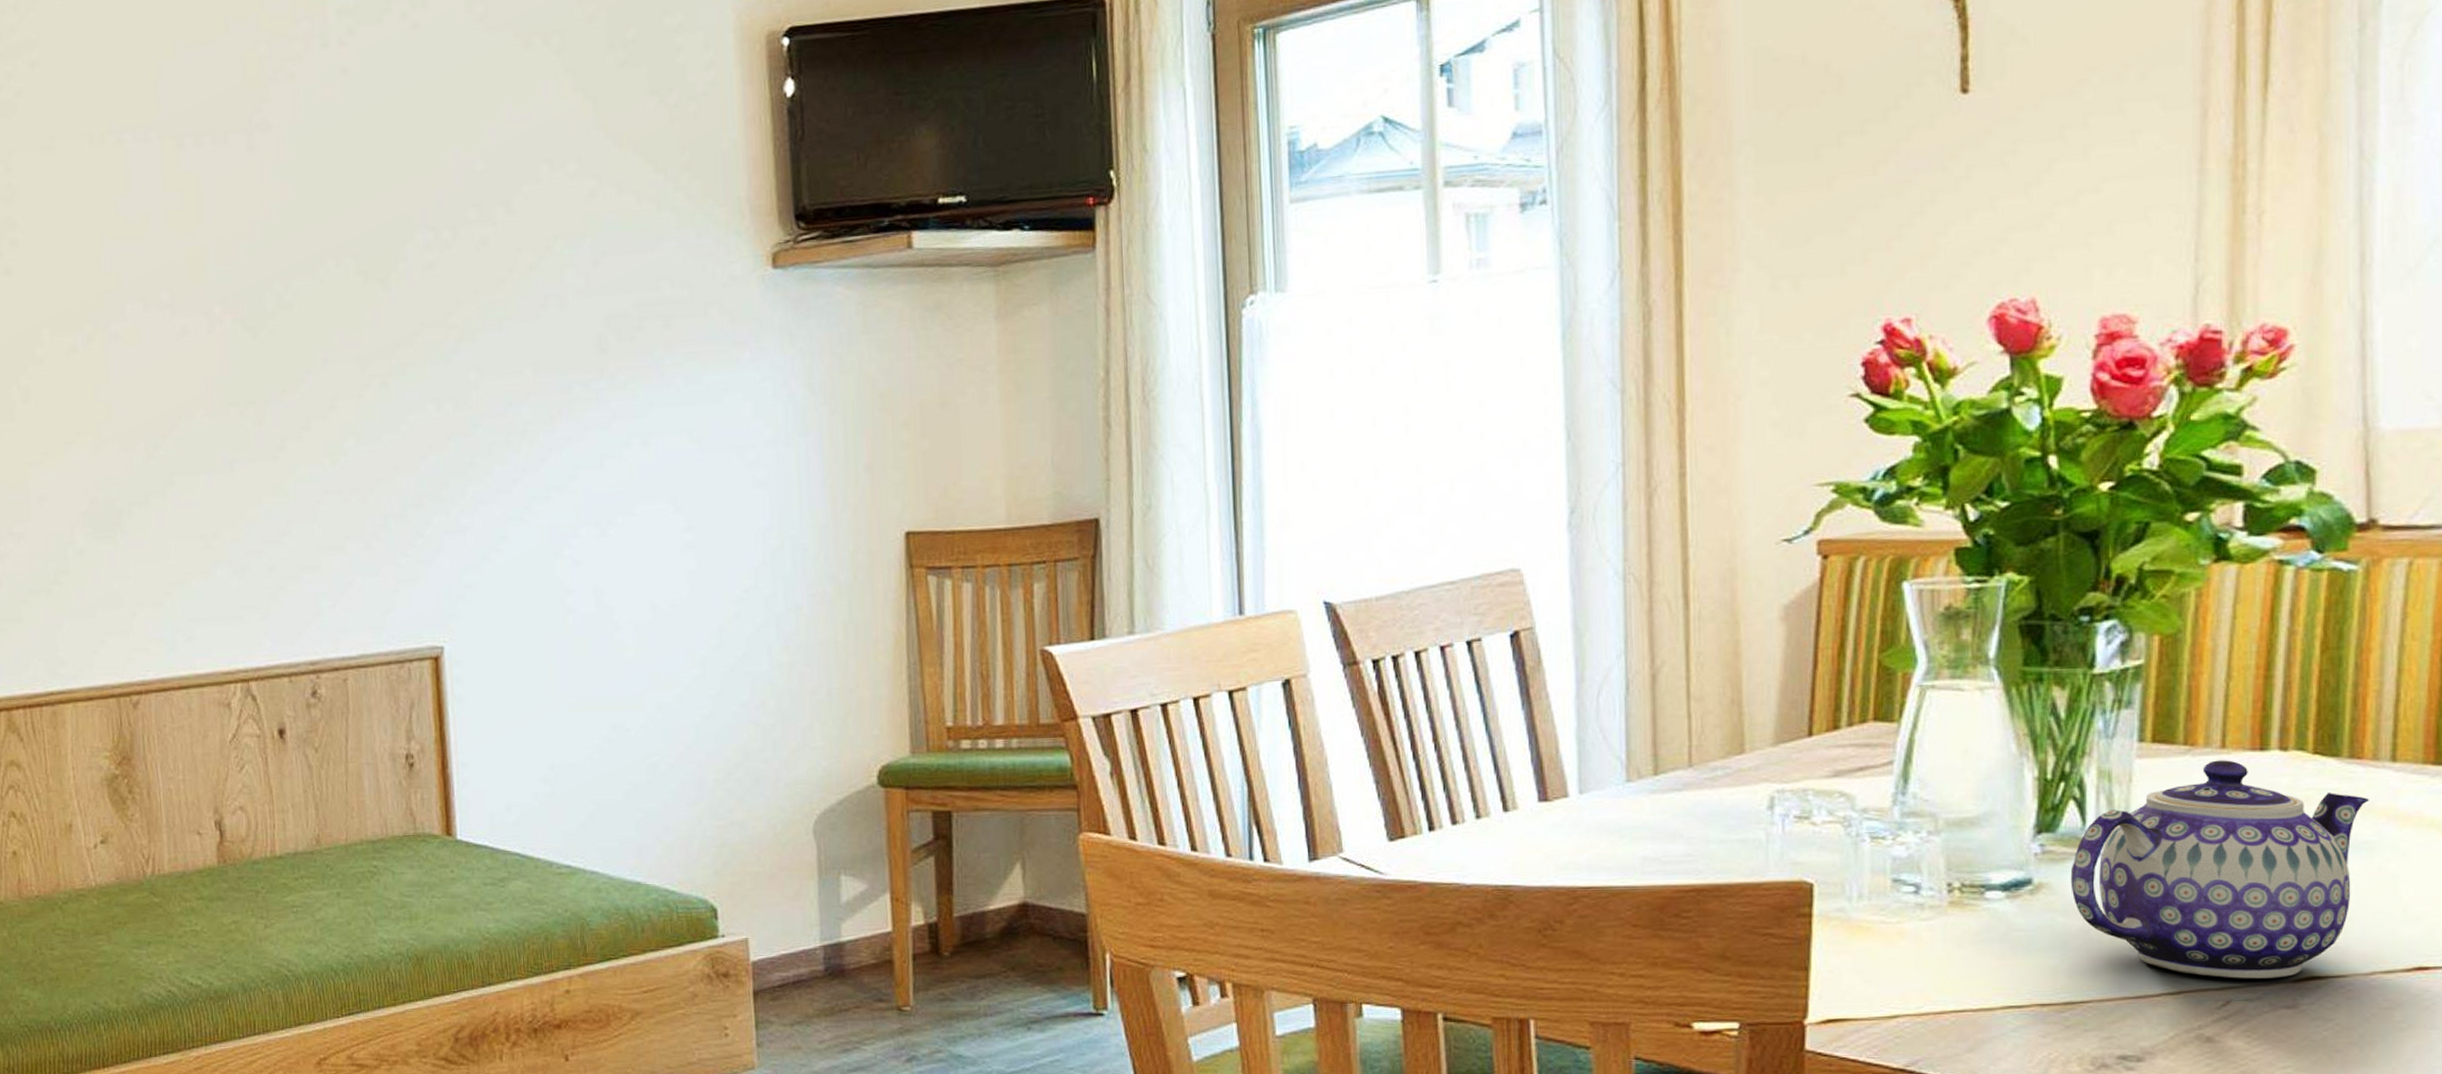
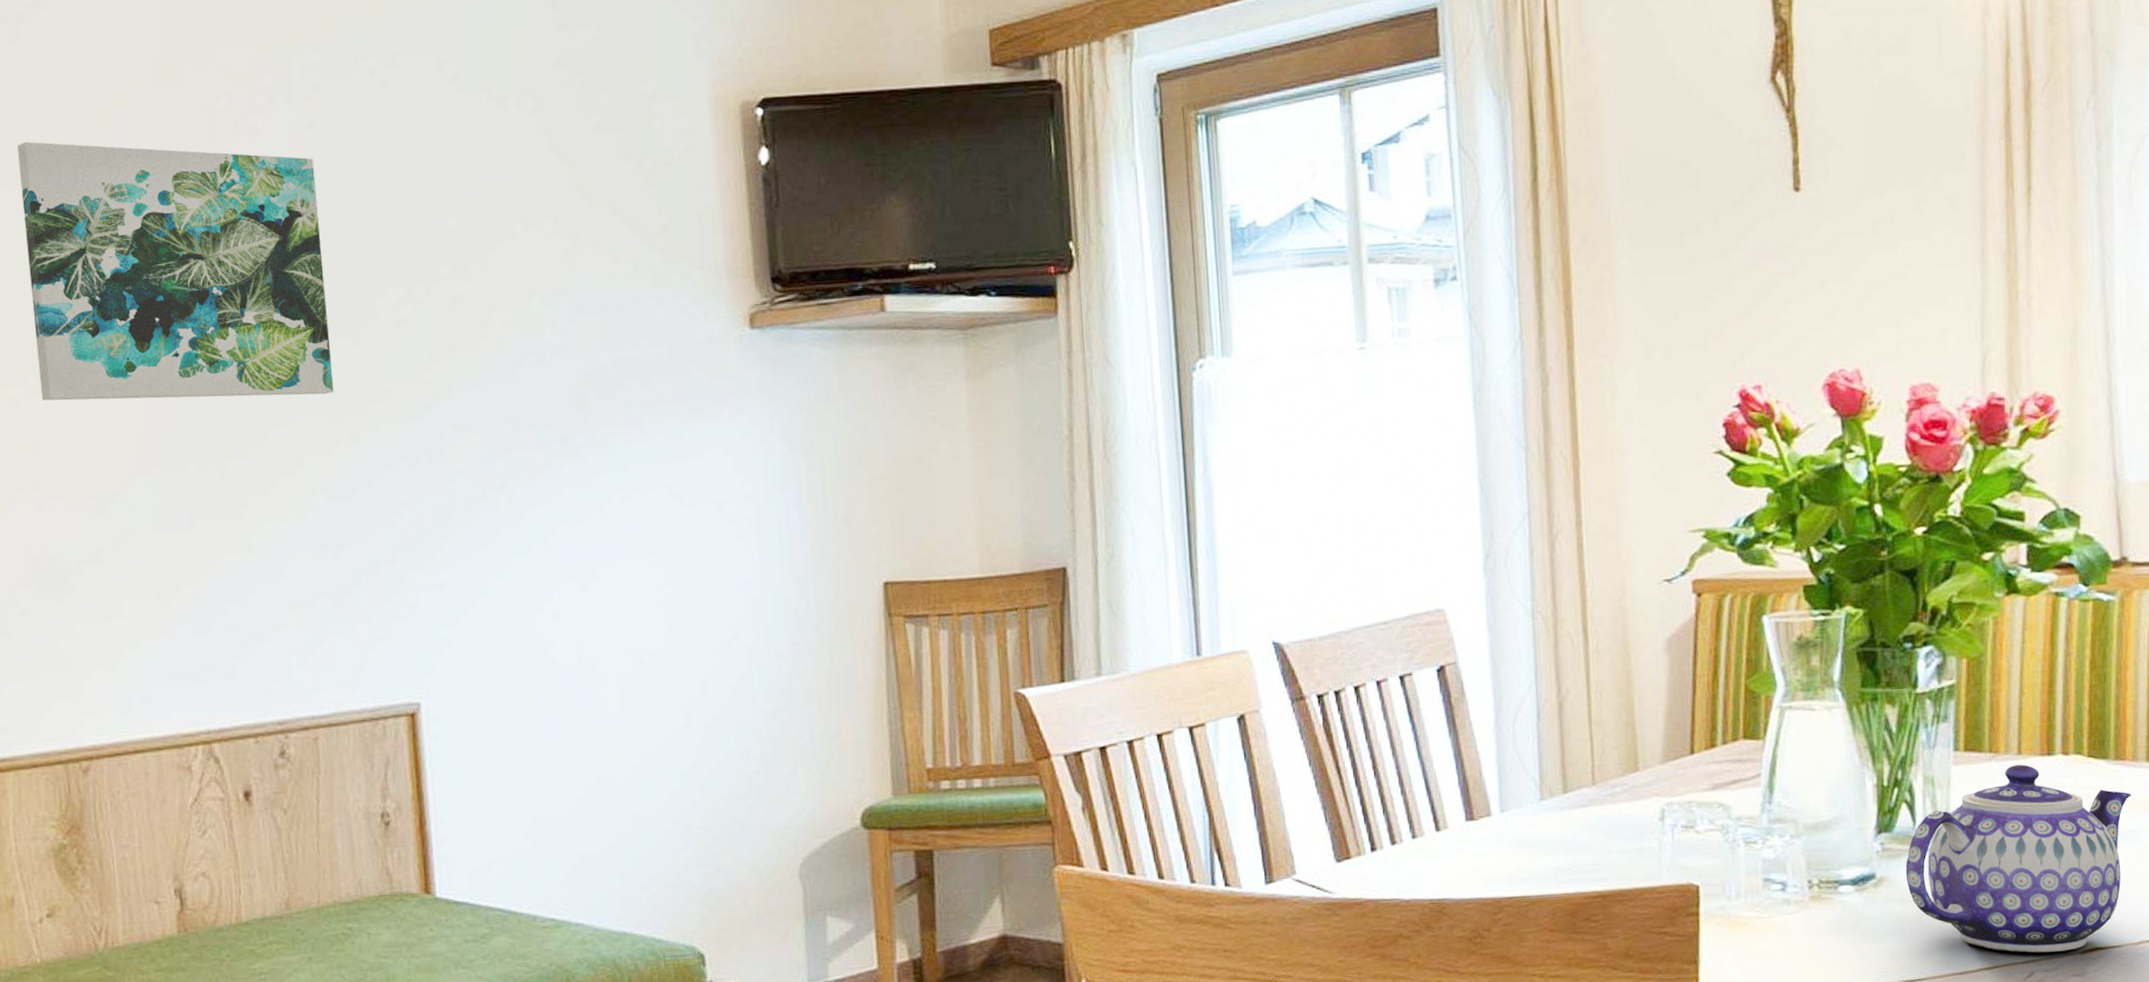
wall art: none [76,95,365,347] -> present [17,141,334,401]

